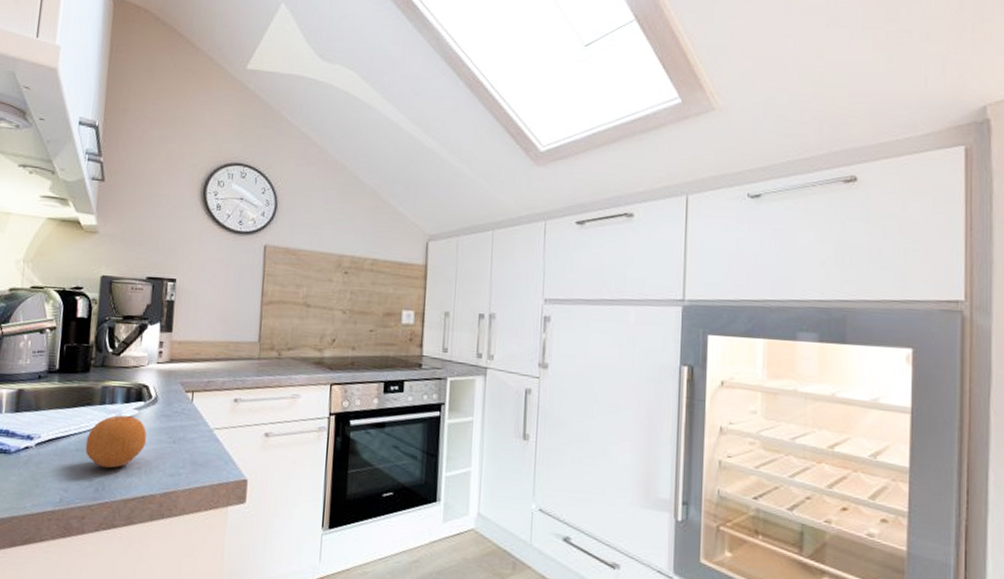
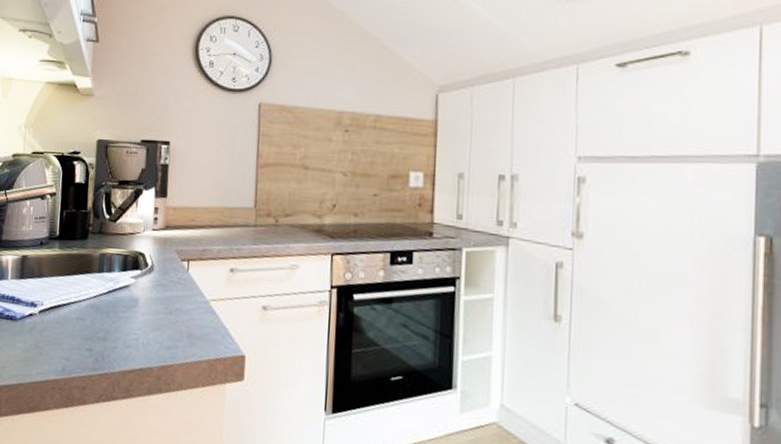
fruit: present [85,415,147,468] -> none [85,283,144,338]

